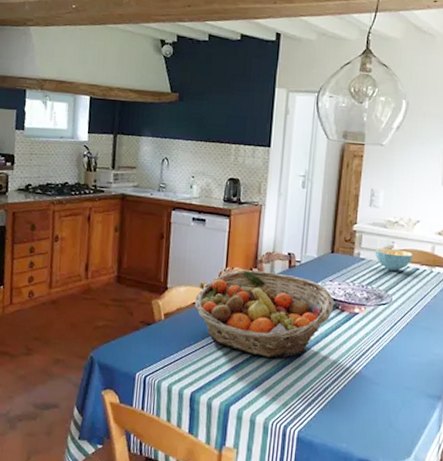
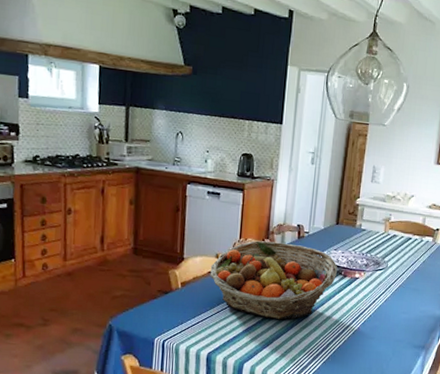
cereal bowl: present [374,248,414,271] -> none [374,220,407,240]

